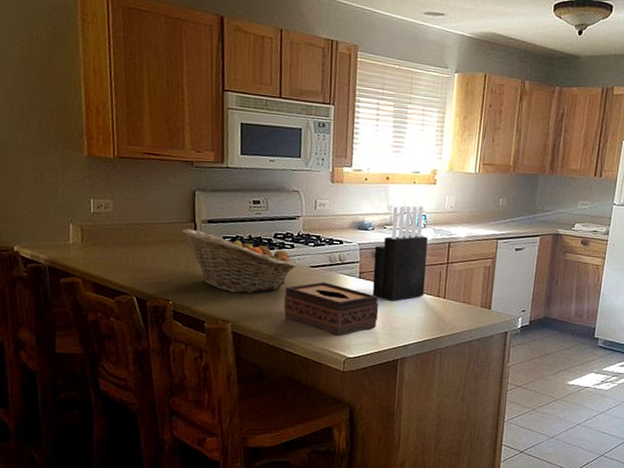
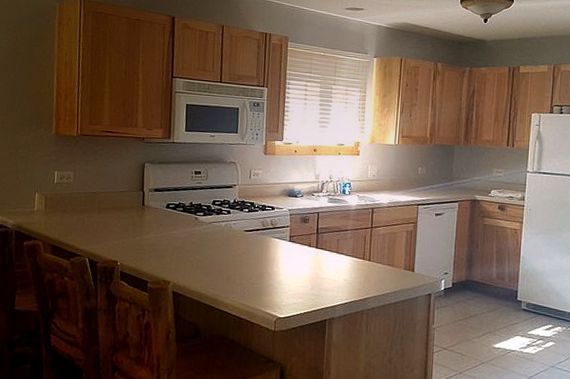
fruit basket: present [182,228,296,294] -> none [131,196,232,256]
tissue box: present [283,282,379,336] -> none [220,245,308,297]
knife block: present [372,206,428,301] -> none [302,174,353,263]

